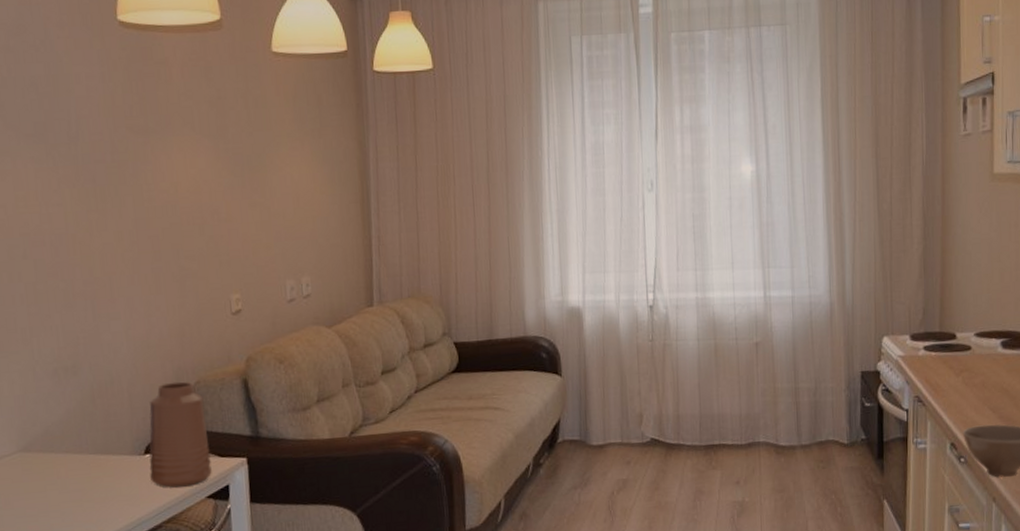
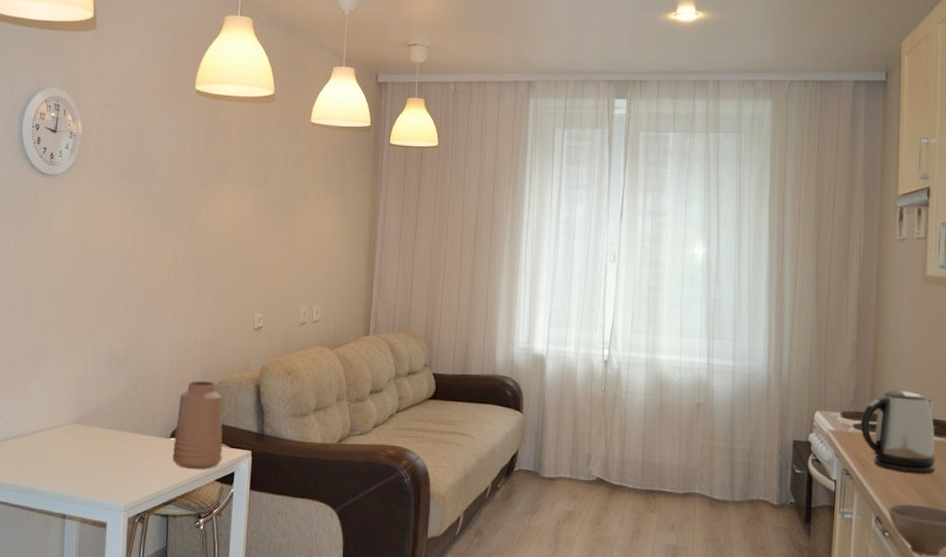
kettle: none [931,303,1009,393] -> present [860,390,935,474]

